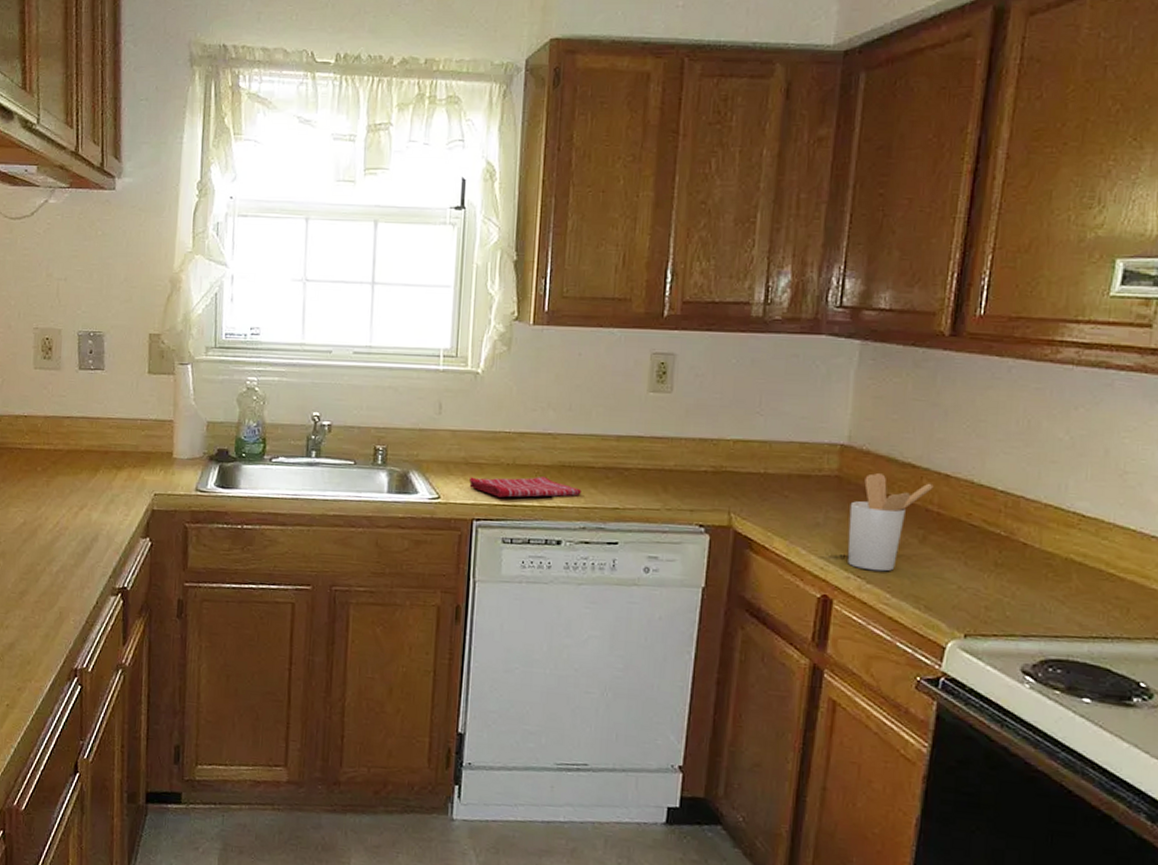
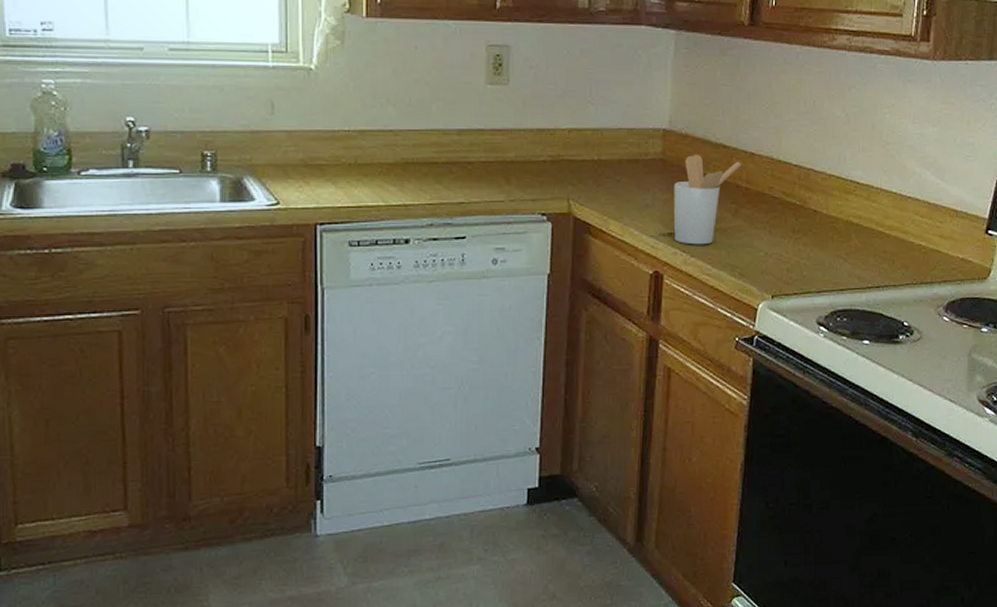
dish towel: present [469,477,582,498] -> none [310,175,427,199]

